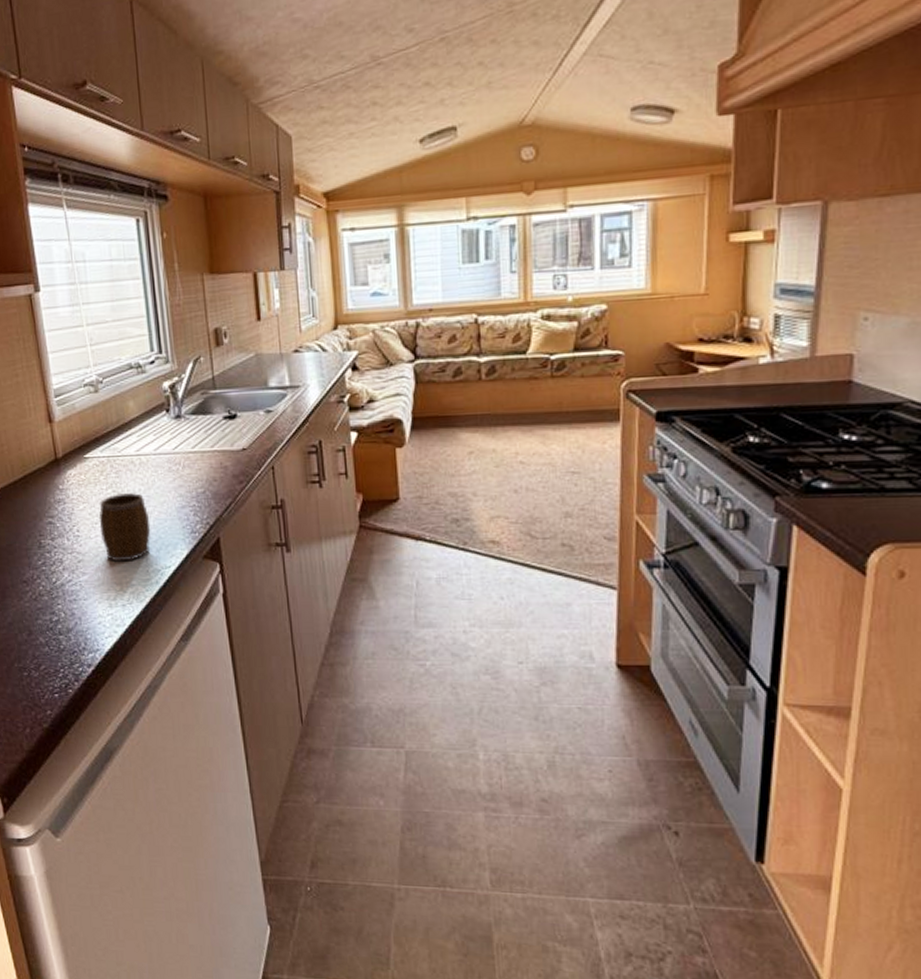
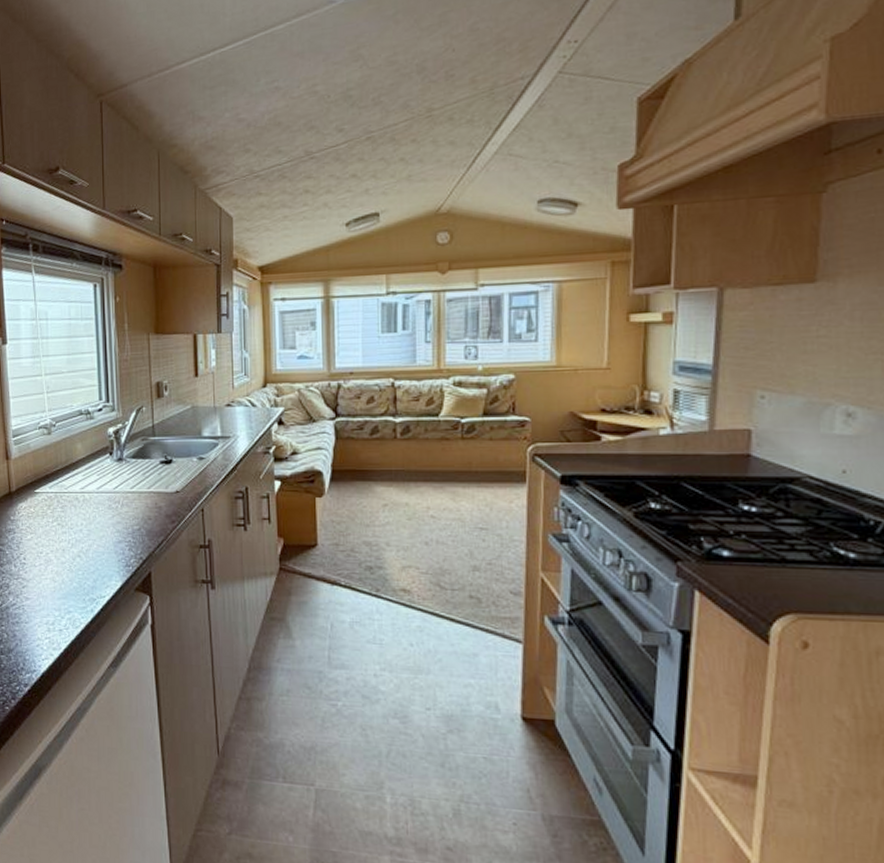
mug: present [98,493,151,562] -> none [44,527,89,590]

